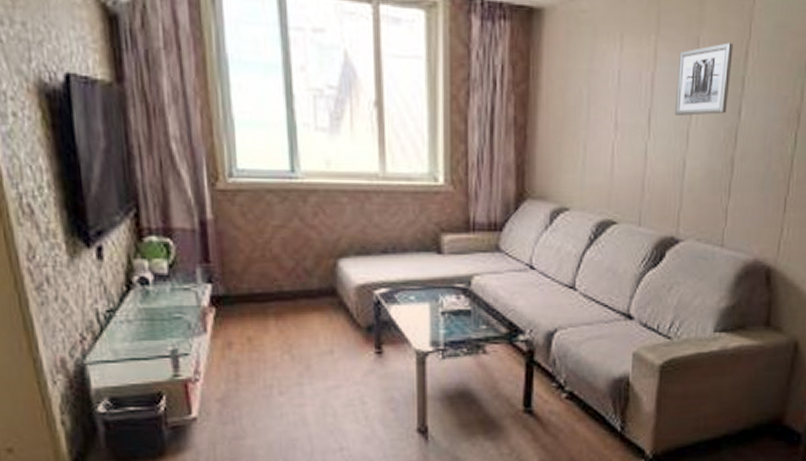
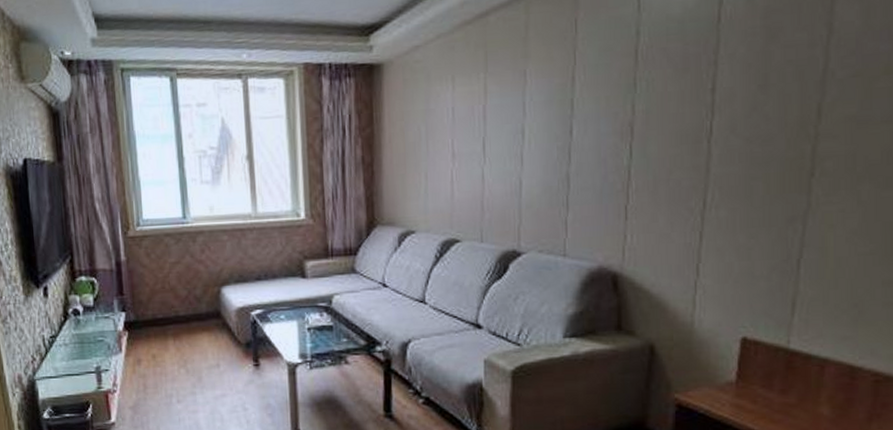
wall art: present [674,43,734,116] -> none [507,71,560,141]

